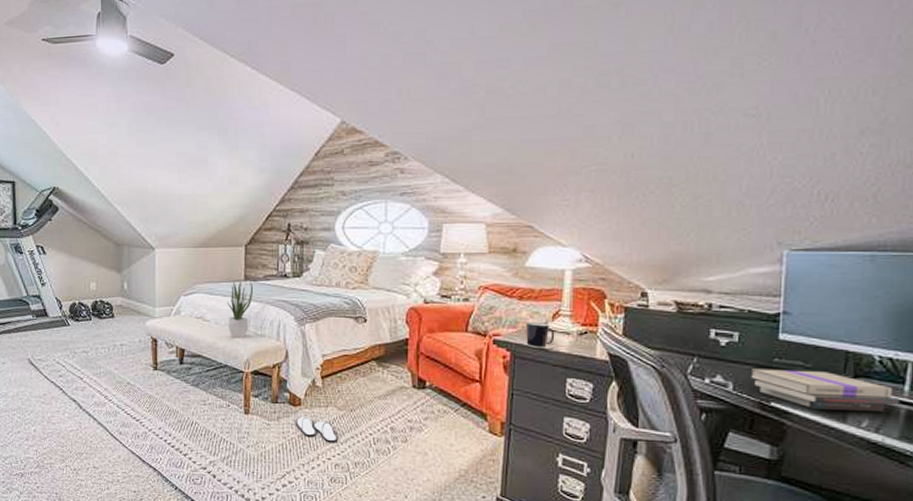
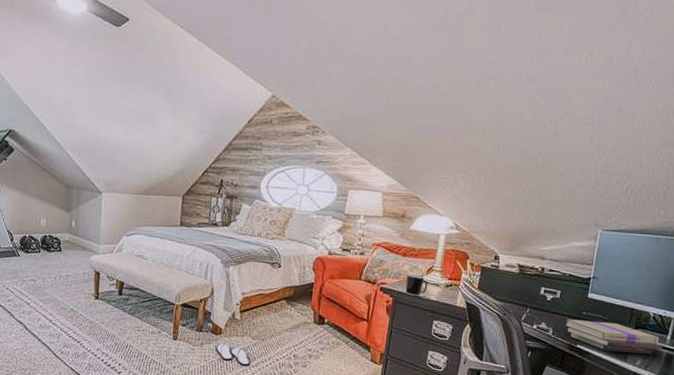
potted plant: present [227,281,253,338] -> none [164,226,187,276]

